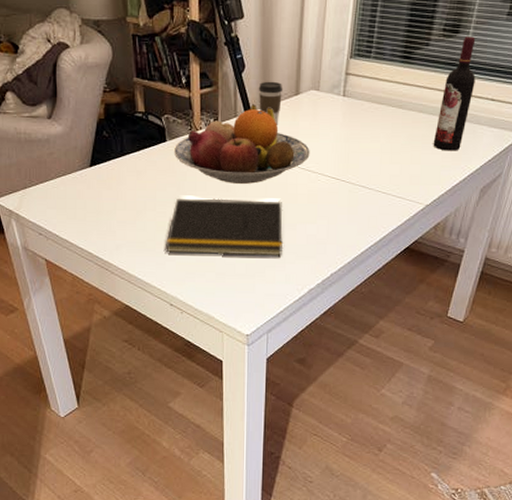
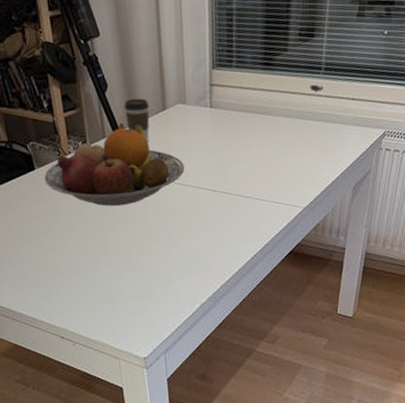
notepad: present [166,198,284,256] -> none [48,219,170,285]
wine bottle: present [433,36,476,151] -> none [303,39,336,153]

